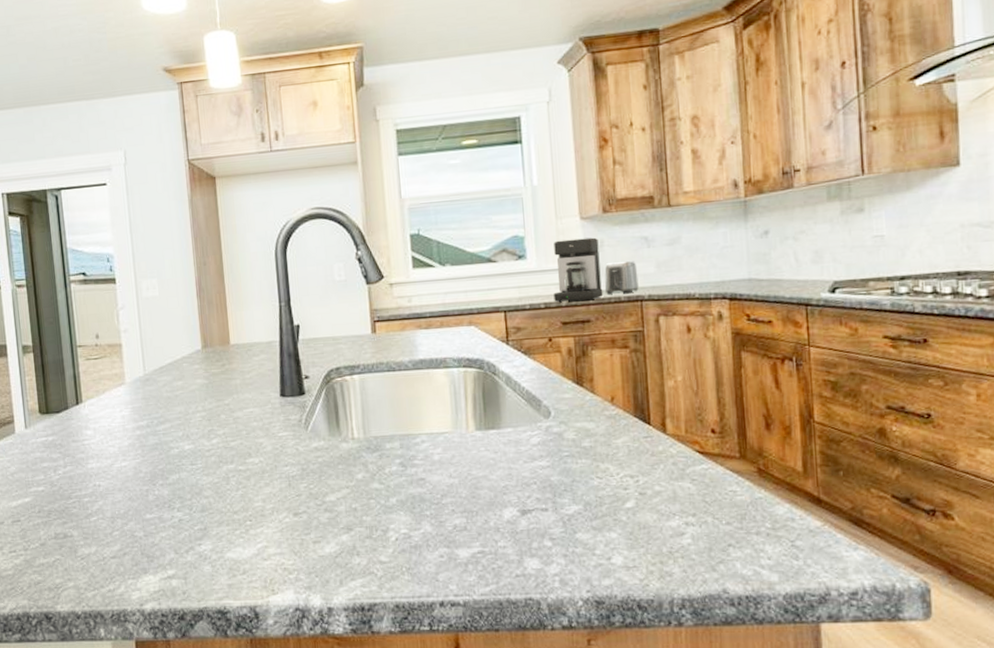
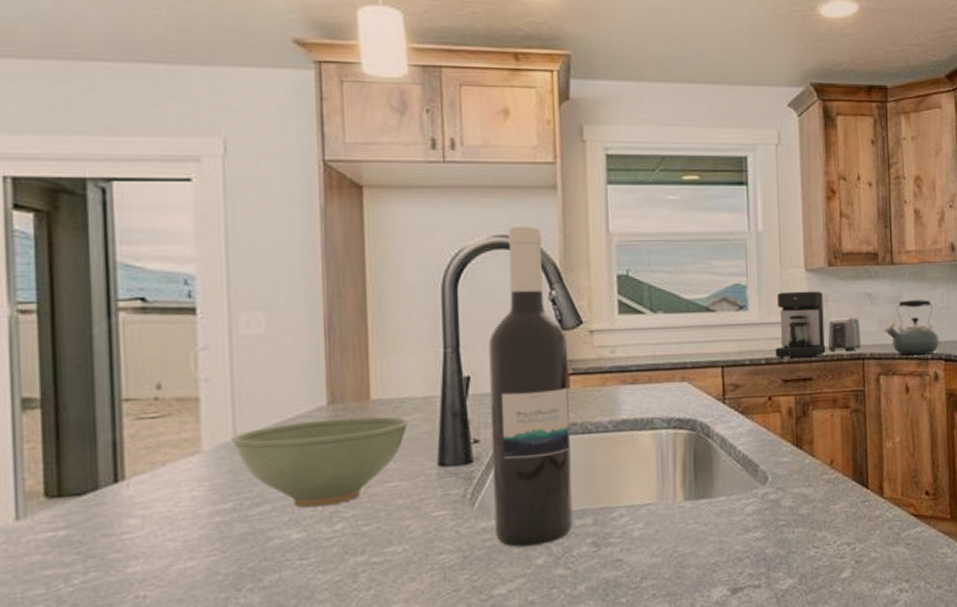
bowl: none [143,357,258,426] -> present [232,416,409,508]
wine bottle: none [311,197,384,464] -> present [489,225,573,547]
kettle: none [662,239,723,296] -> present [884,300,939,355]

